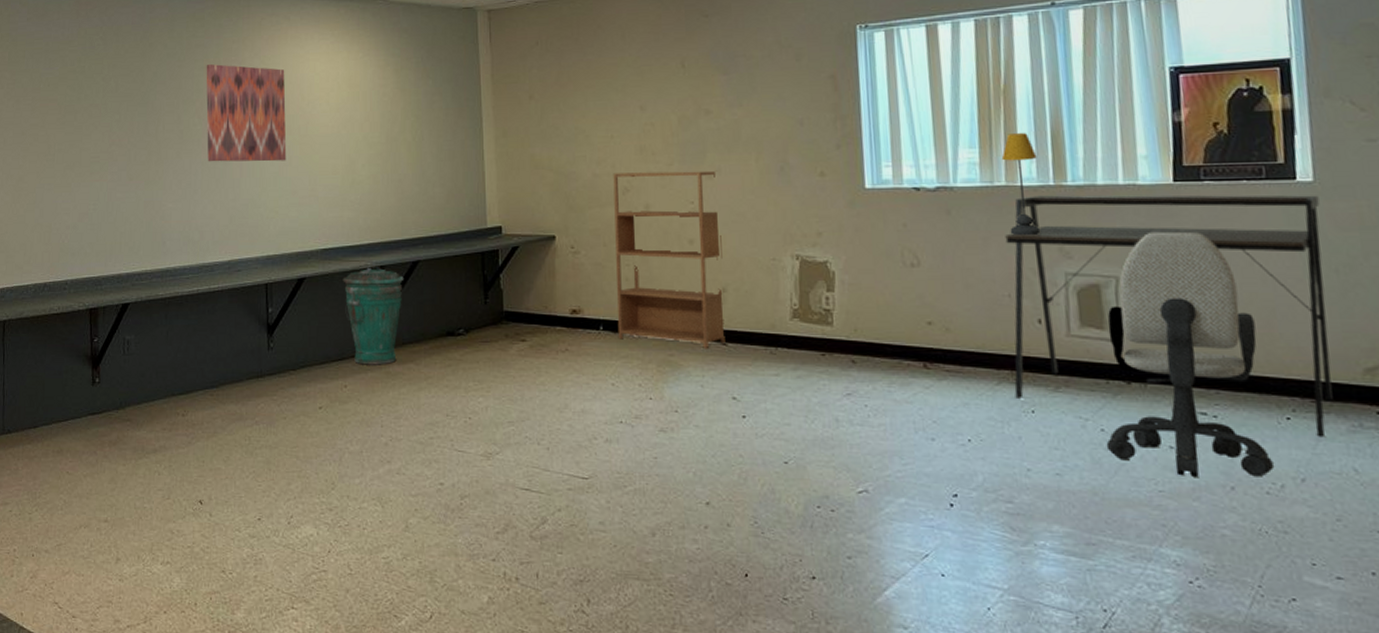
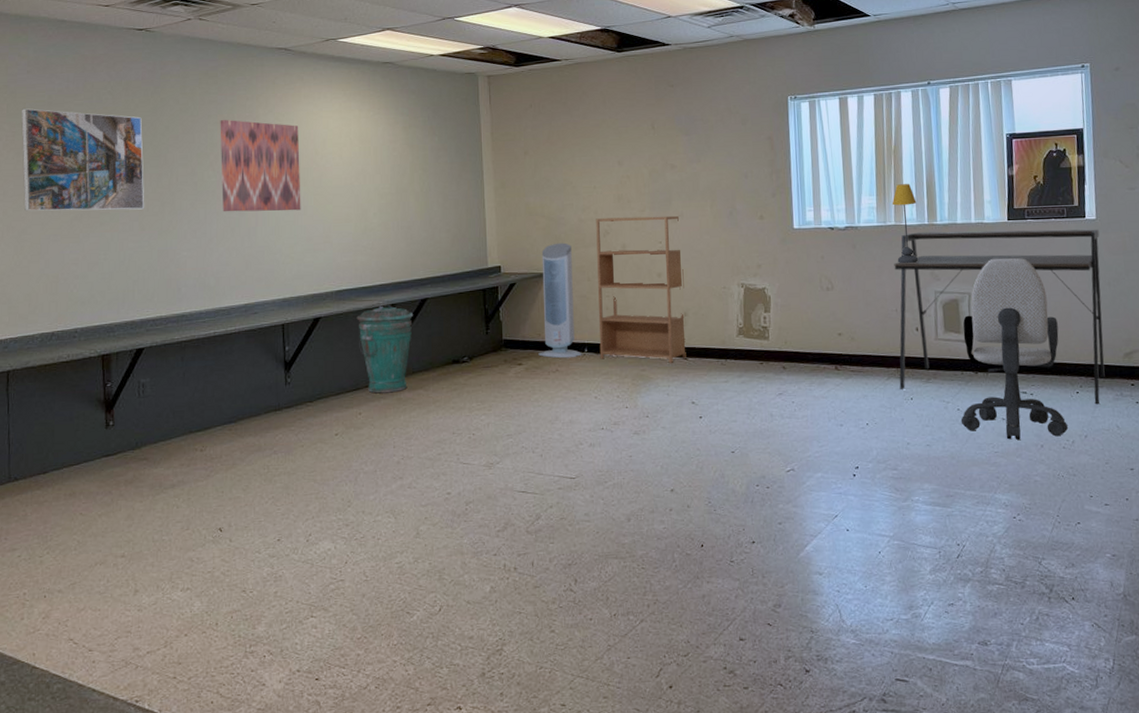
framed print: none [21,56,133,160] -> present [21,108,145,212]
air purifier: none [545,201,597,336] -> present [538,242,582,359]

